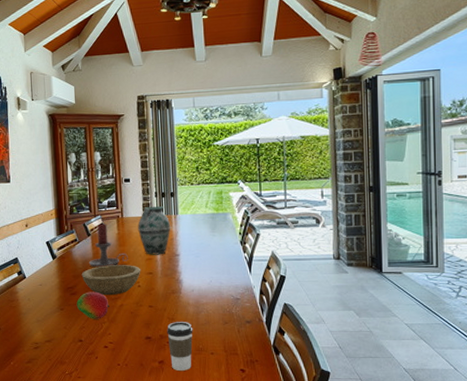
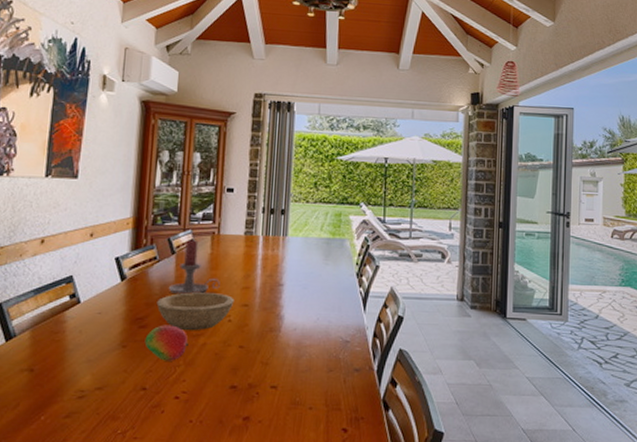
vase: present [138,205,171,255] -> none [236,224,277,283]
coffee cup: present [167,322,193,370] -> none [258,367,291,430]

